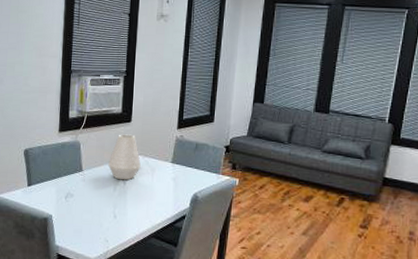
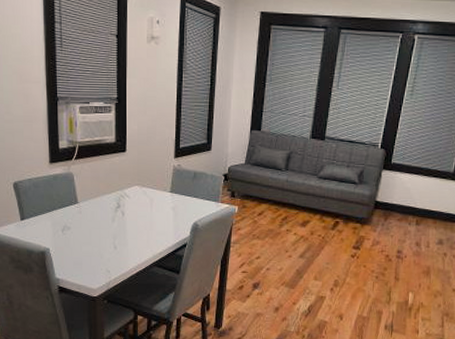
vase: present [108,134,141,181] -> none [105,164,139,211]

